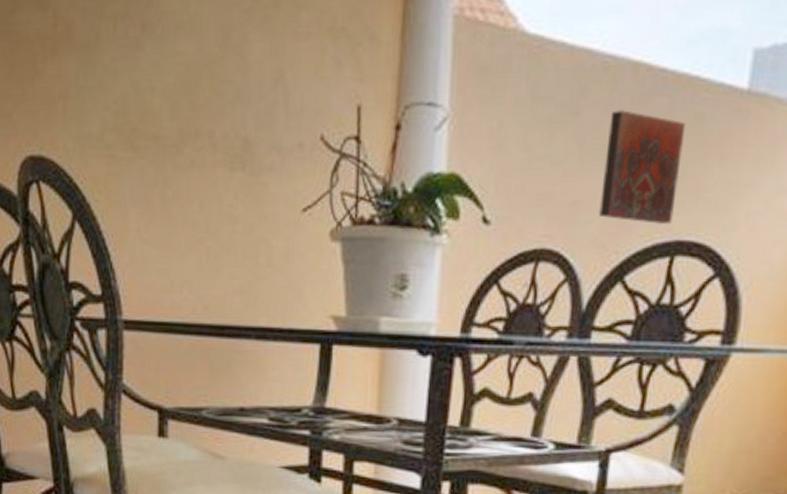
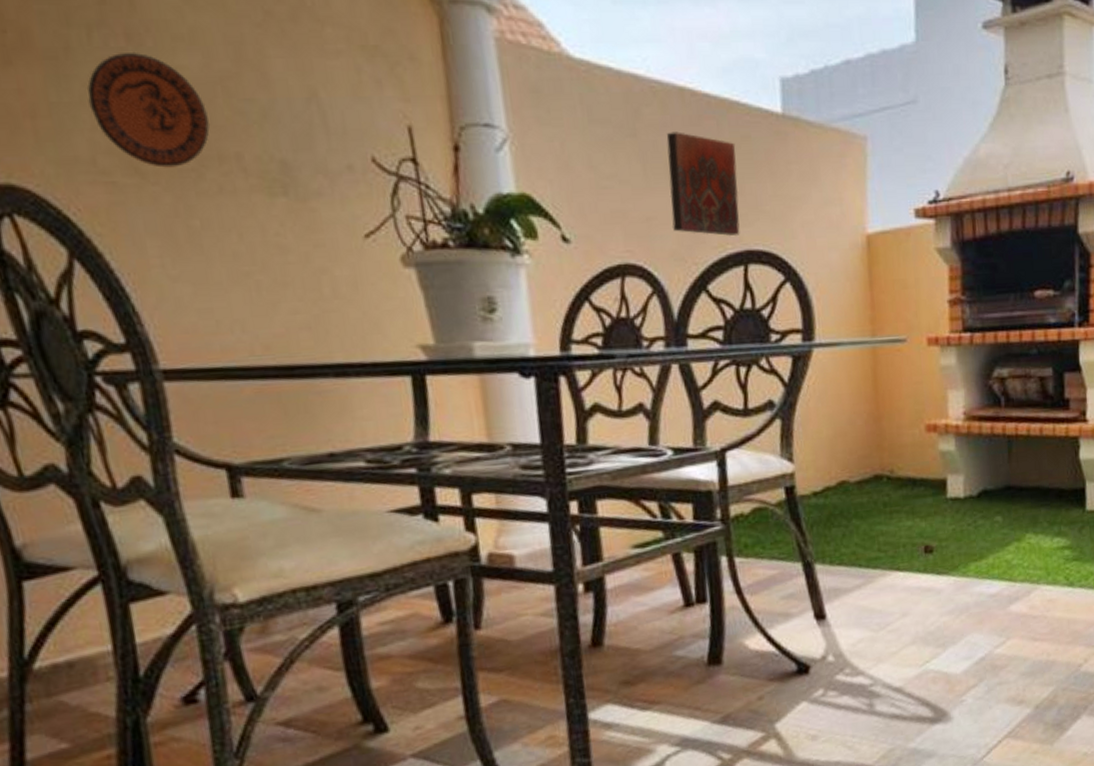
decorative plate: none [106,40,193,143] -> present [86,51,210,168]

